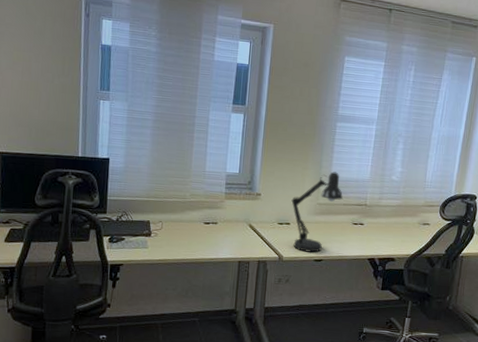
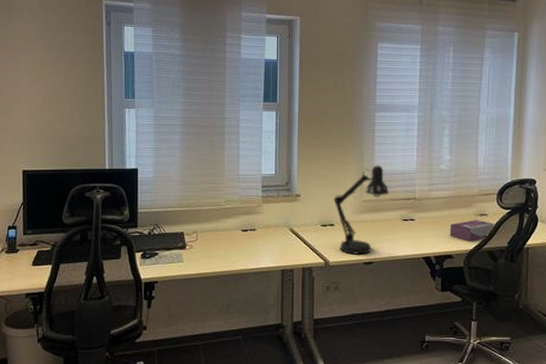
tissue box: none [394,228,435,248] -> present [449,220,495,242]

